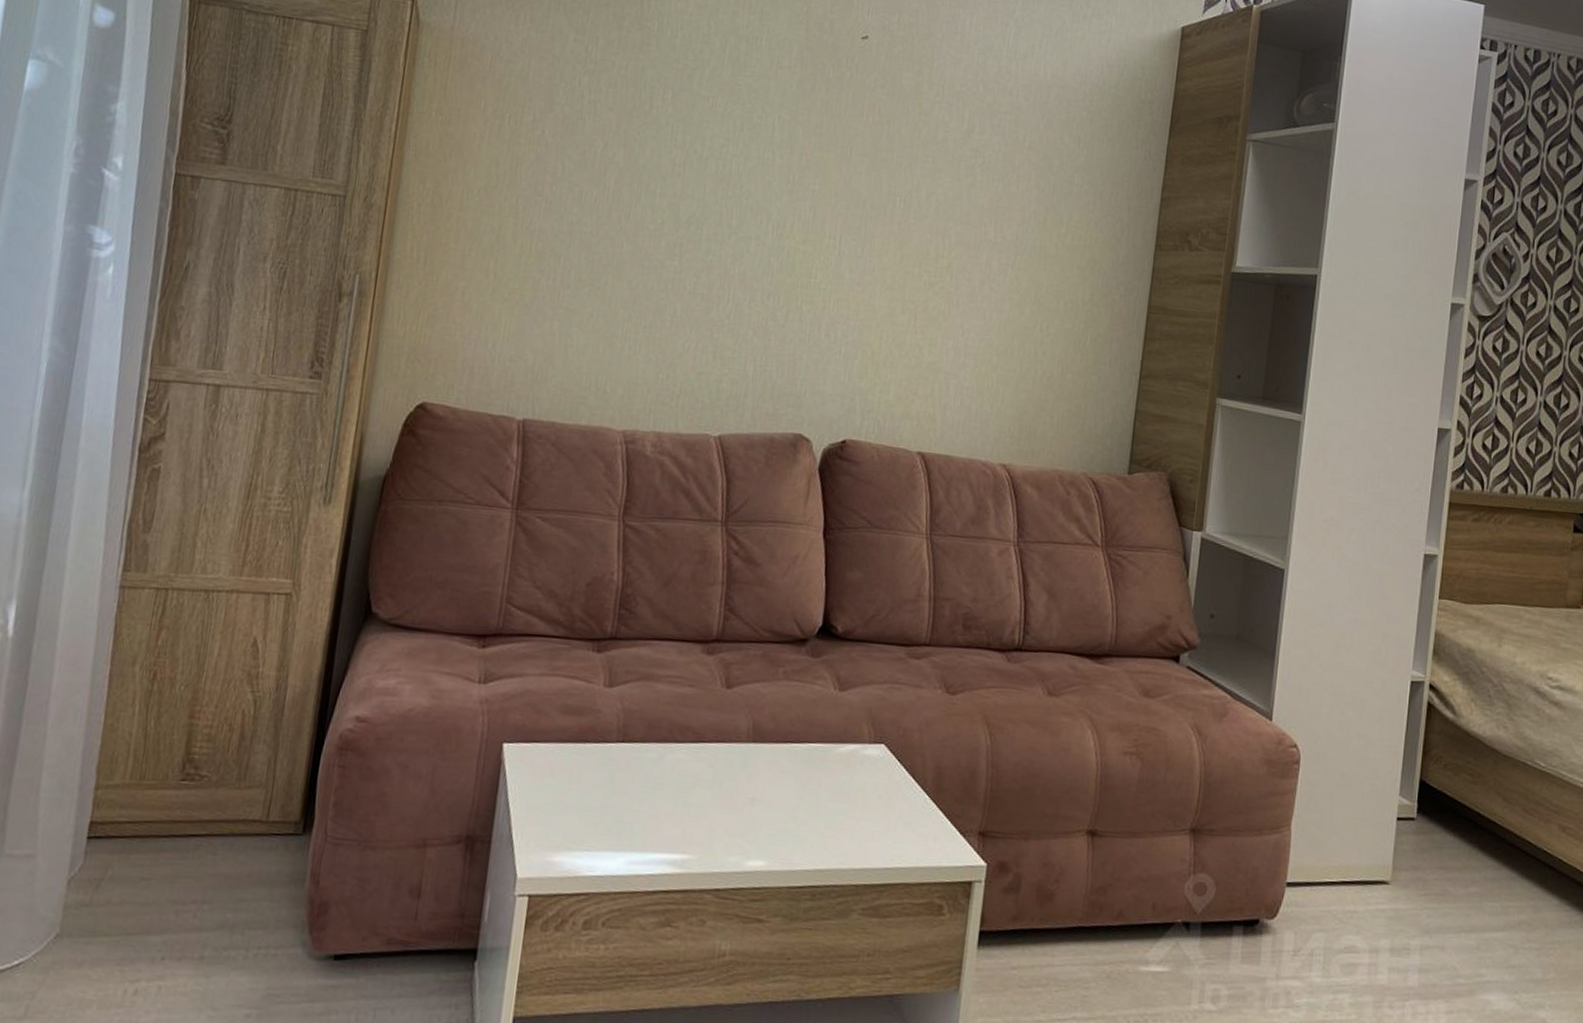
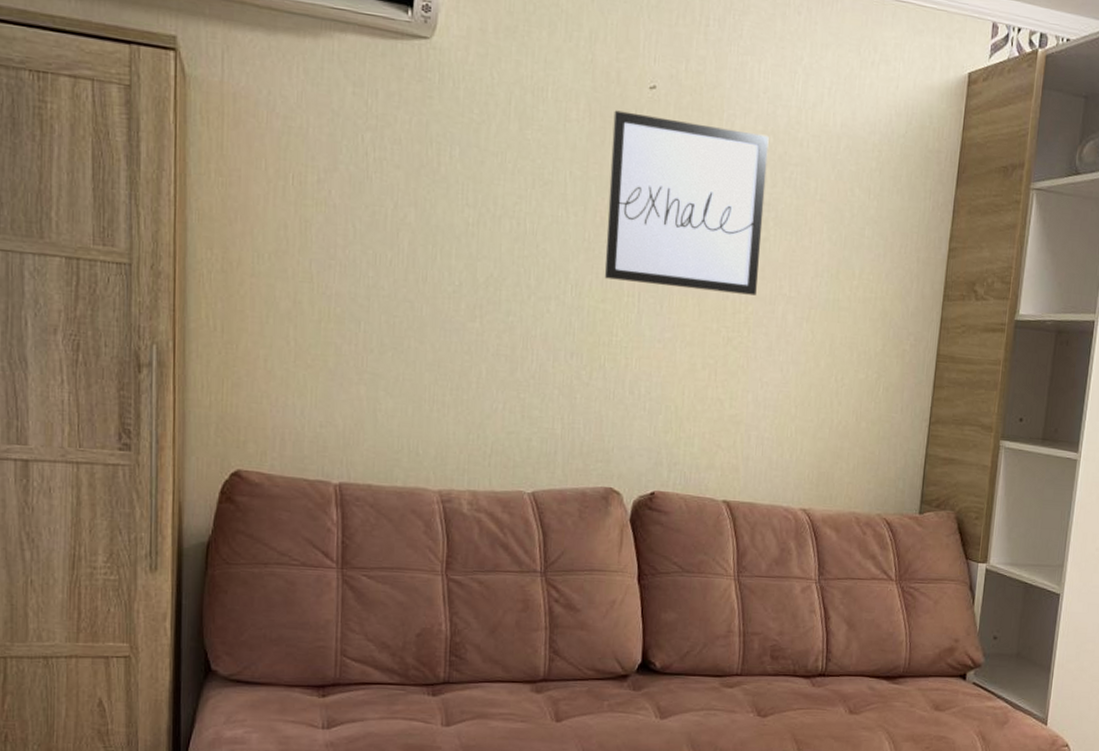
wall art: none [806,58,979,241] -> present [604,110,769,296]

